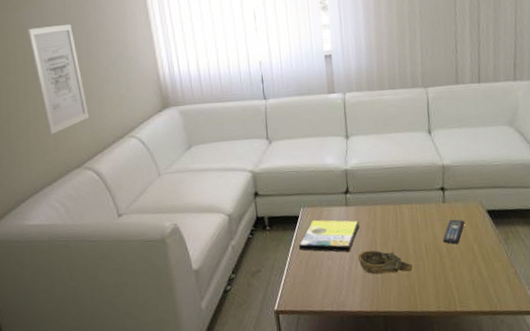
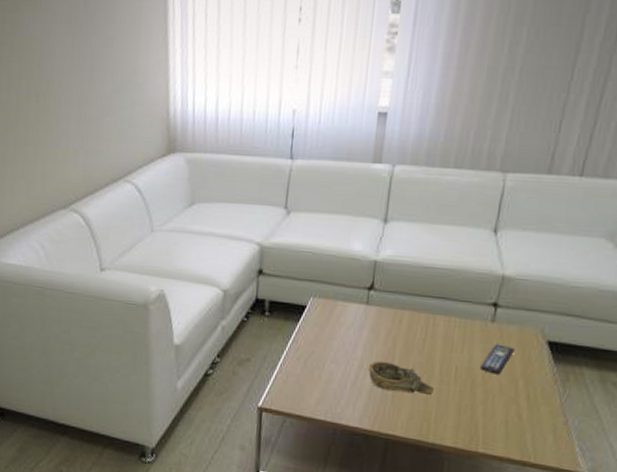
wall art: present [26,24,89,135] -> none [25,35,83,167]
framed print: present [298,220,359,252] -> none [299,315,379,358]

